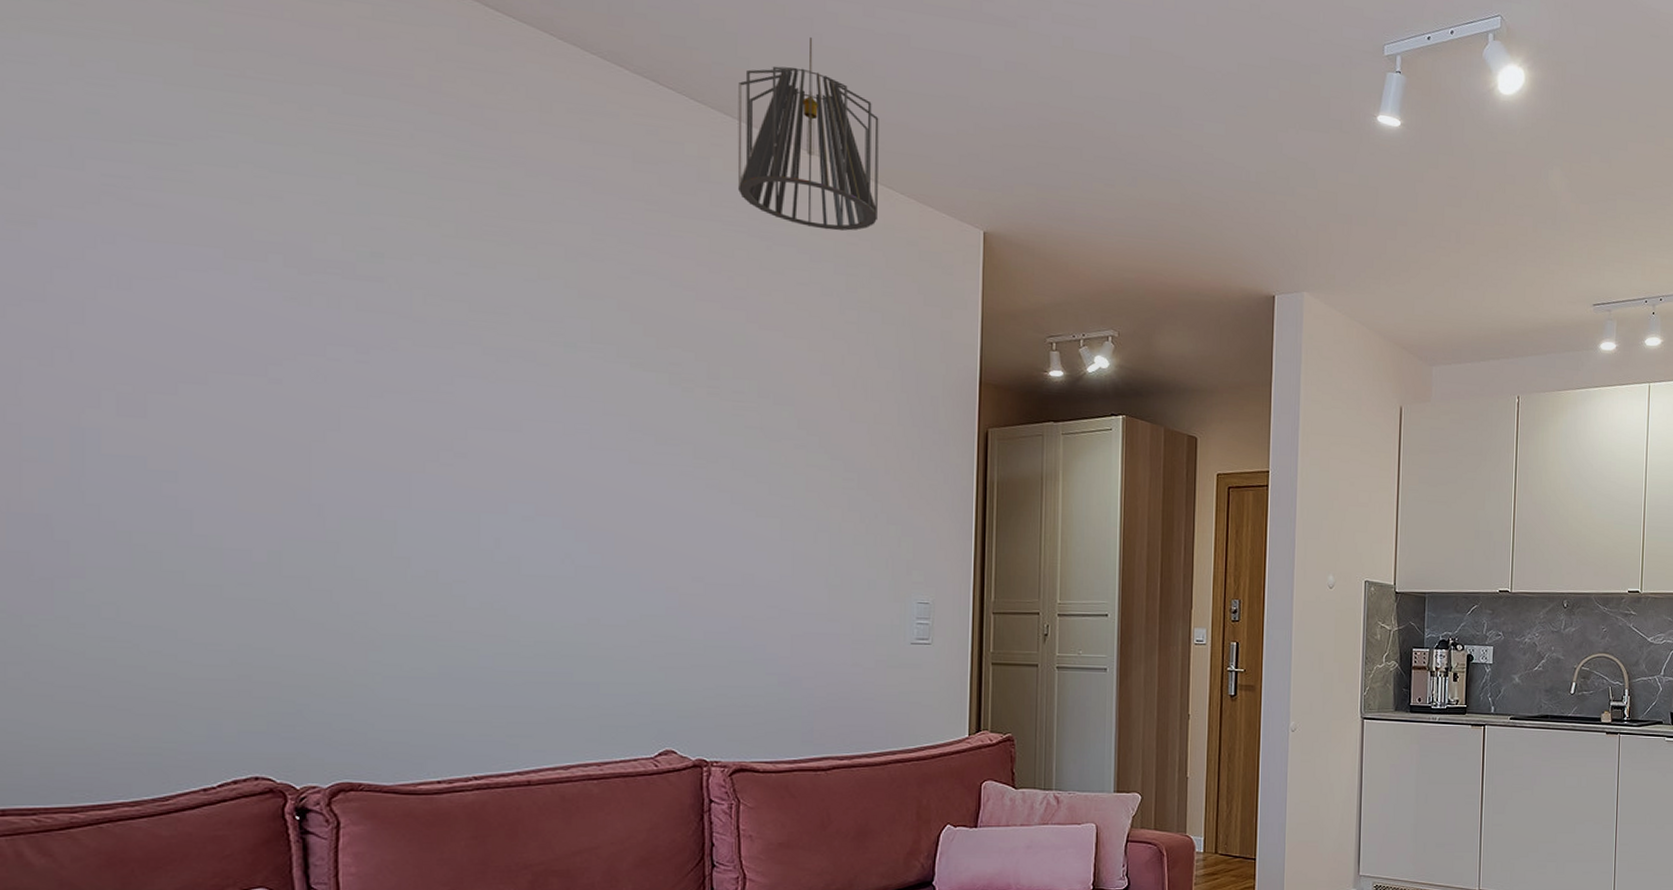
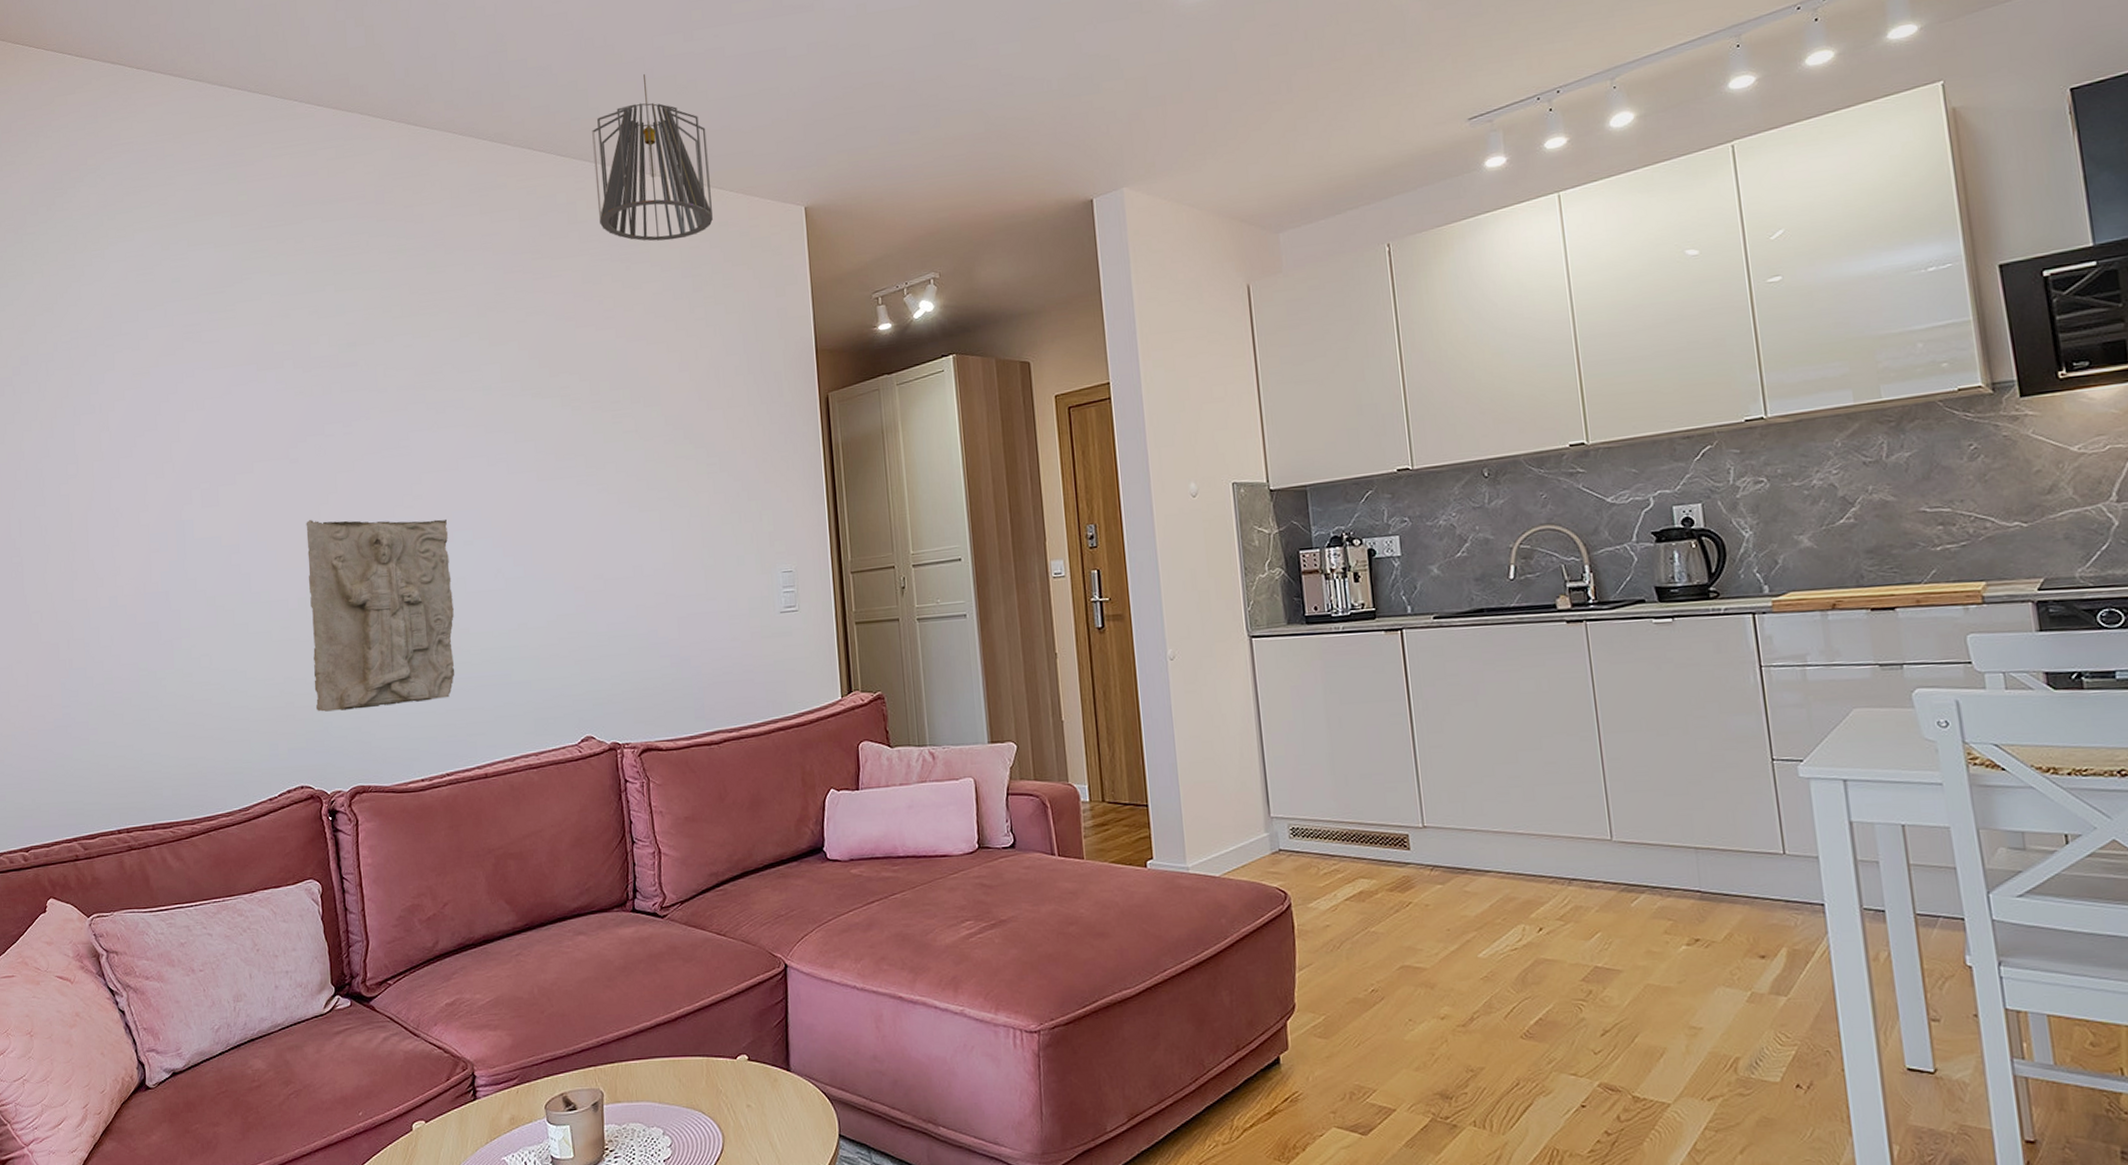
stone relief: none [285,456,501,693] -> present [306,519,455,712]

